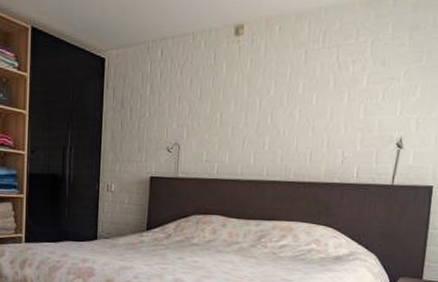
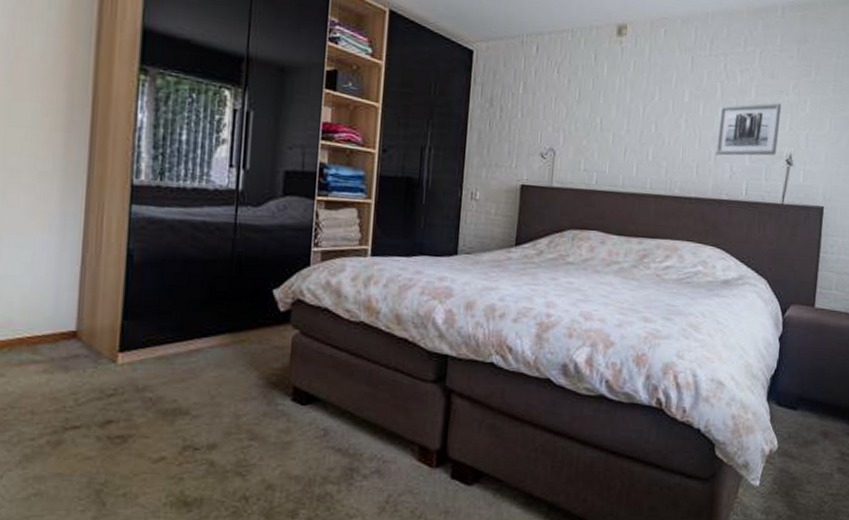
wall art: none [327,89,393,142] -> present [714,102,782,156]

